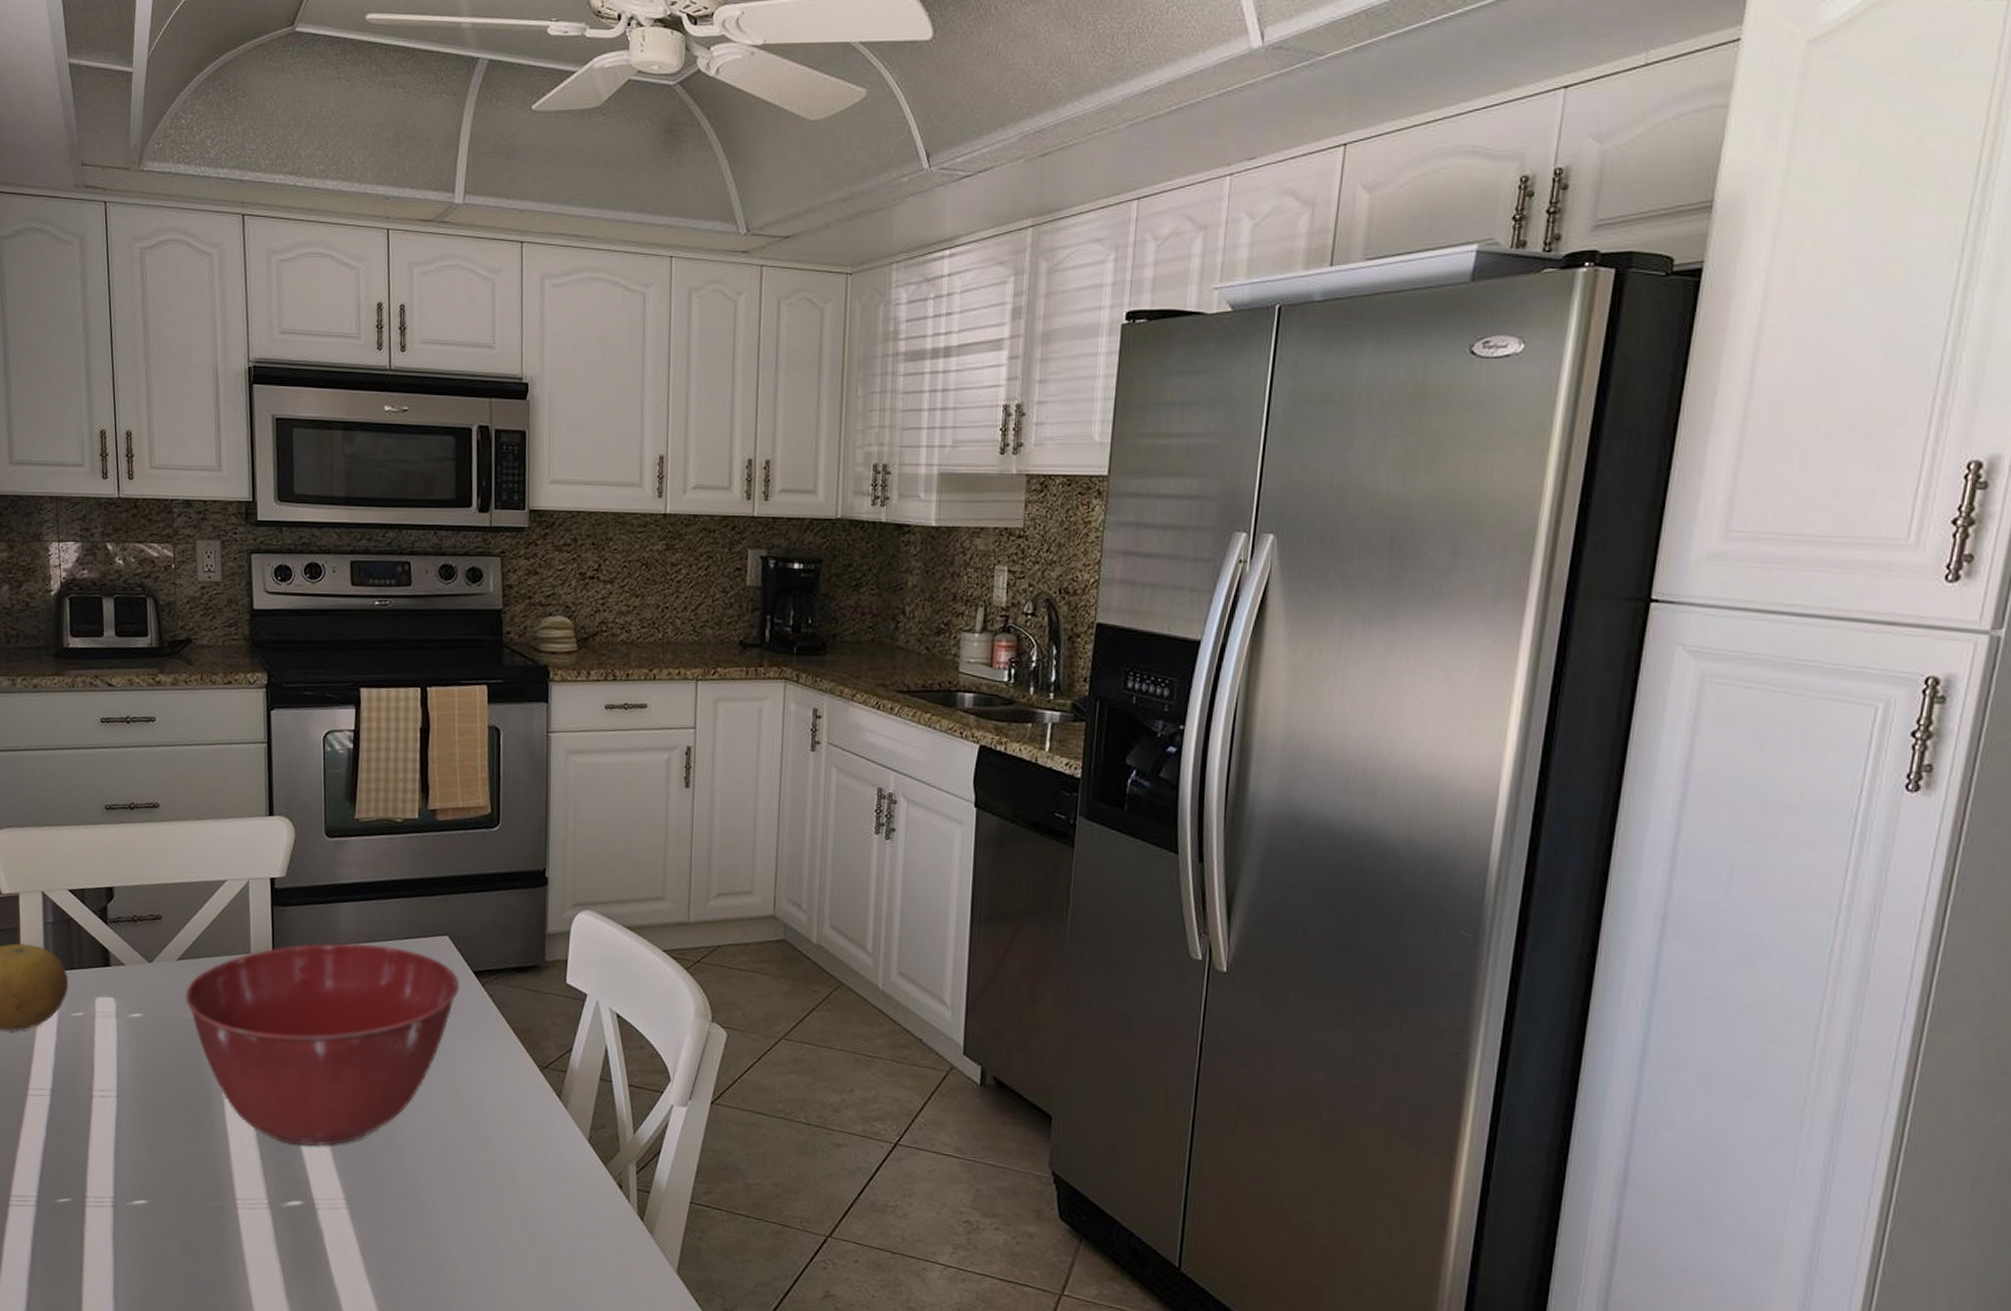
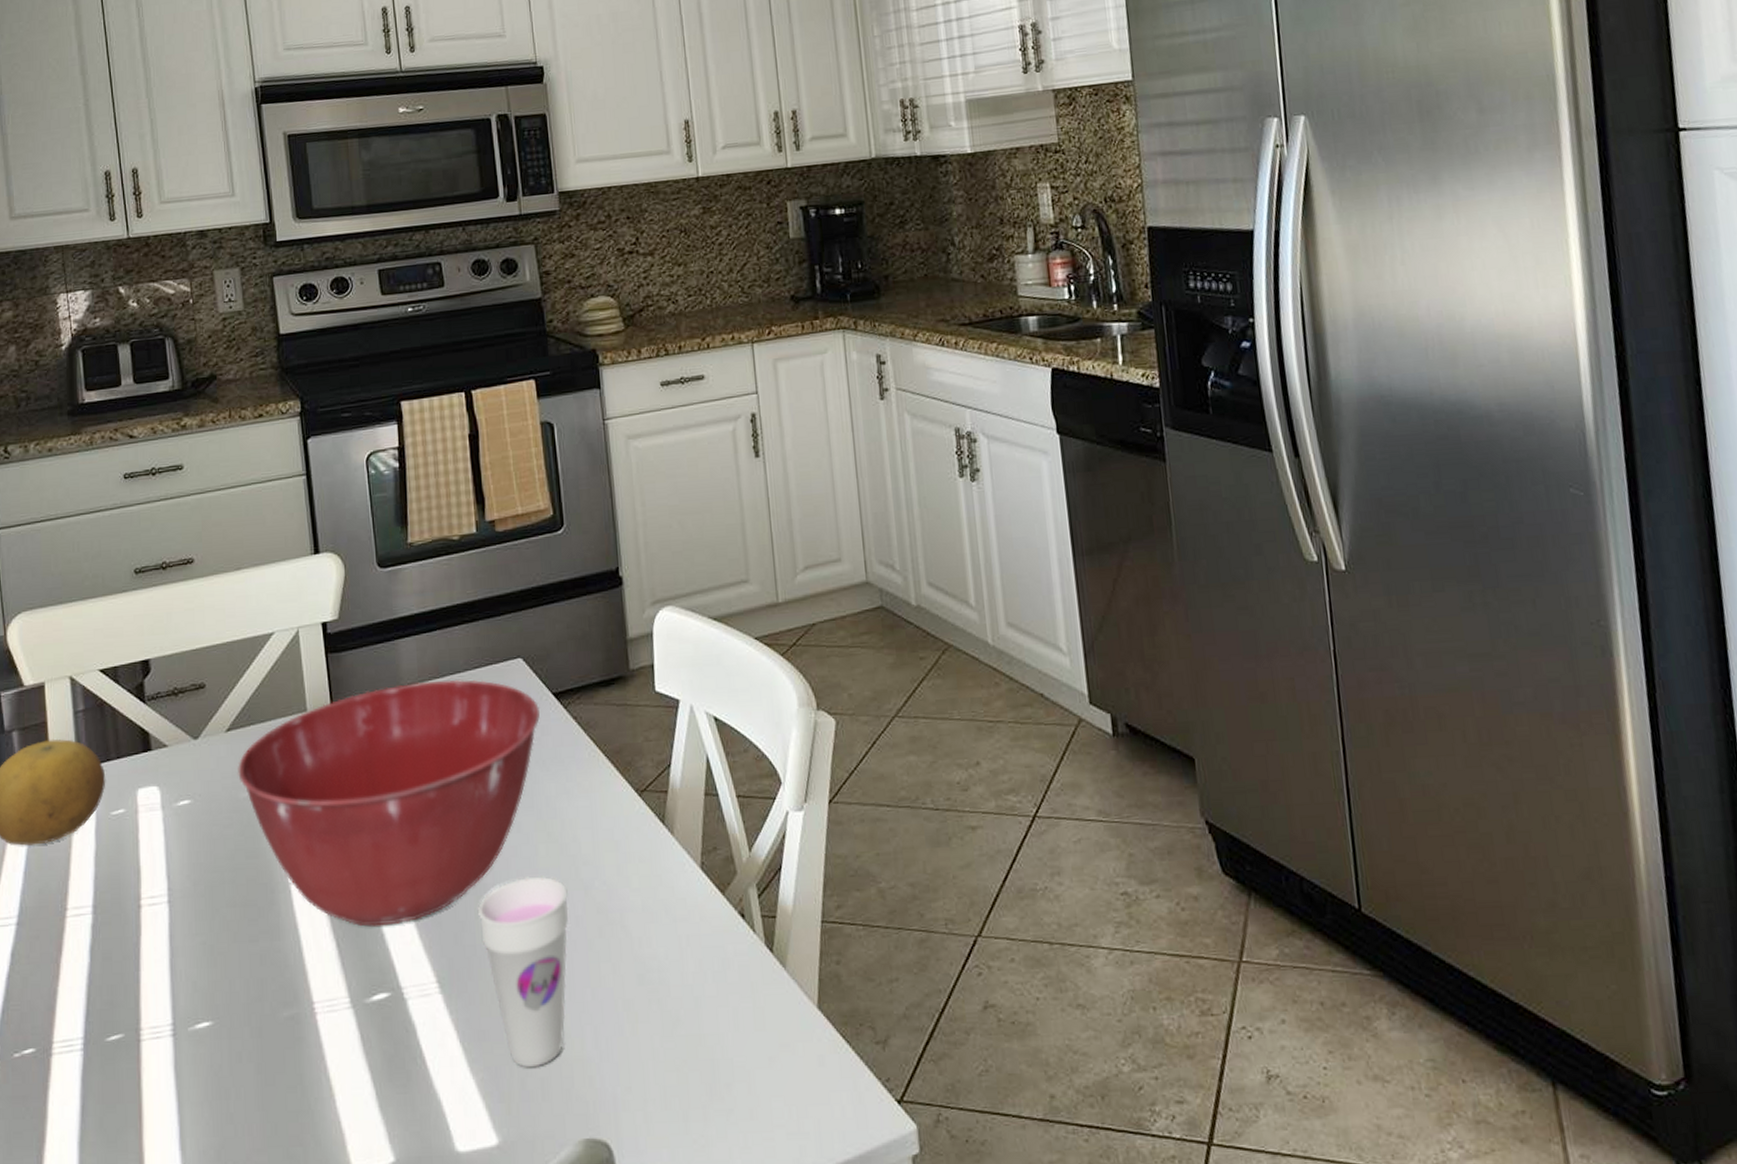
cup: none [387,1124,467,1283] -> present [478,876,569,1068]

